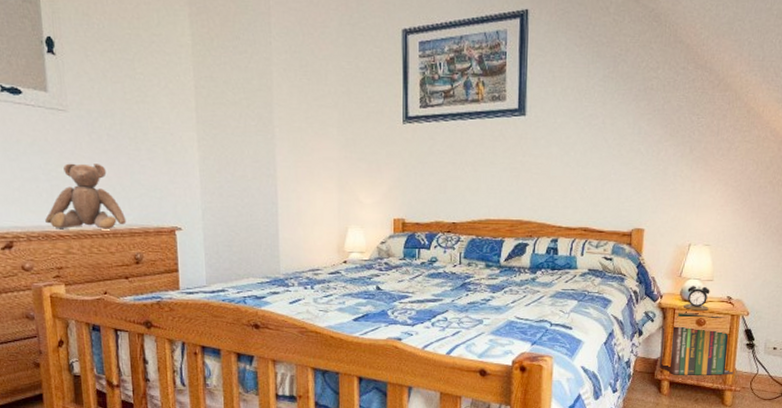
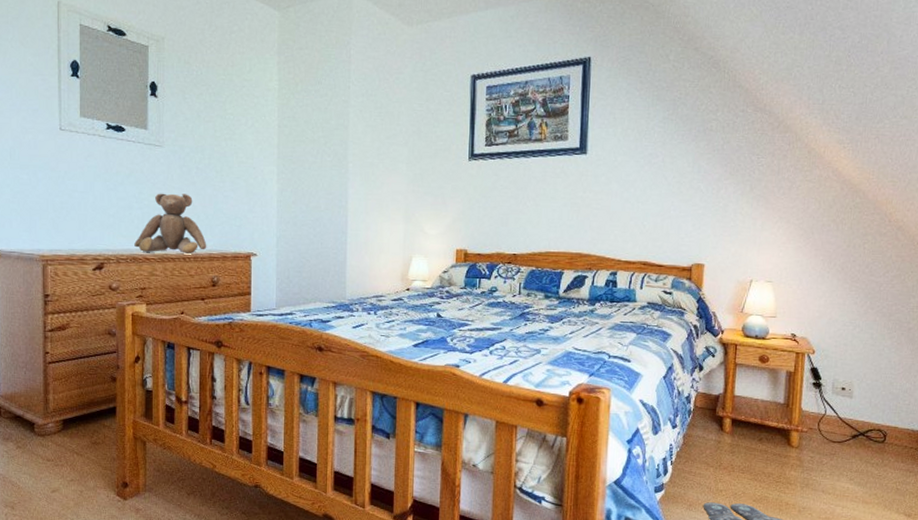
books: present [659,313,734,375] -> none [720,349,800,415]
alarm clock: present [684,283,710,311] -> none [746,319,773,347]

